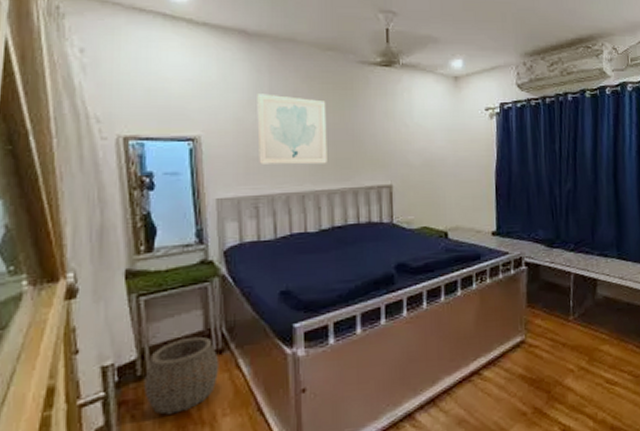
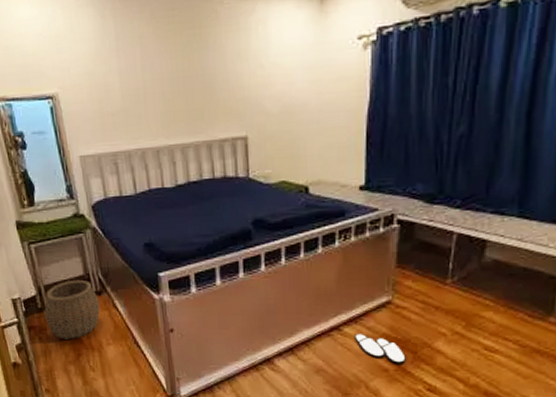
wall art: present [257,94,327,165] -> none [104,42,179,120]
slippers: none [494,377,542,406] -> present [355,334,406,364]

